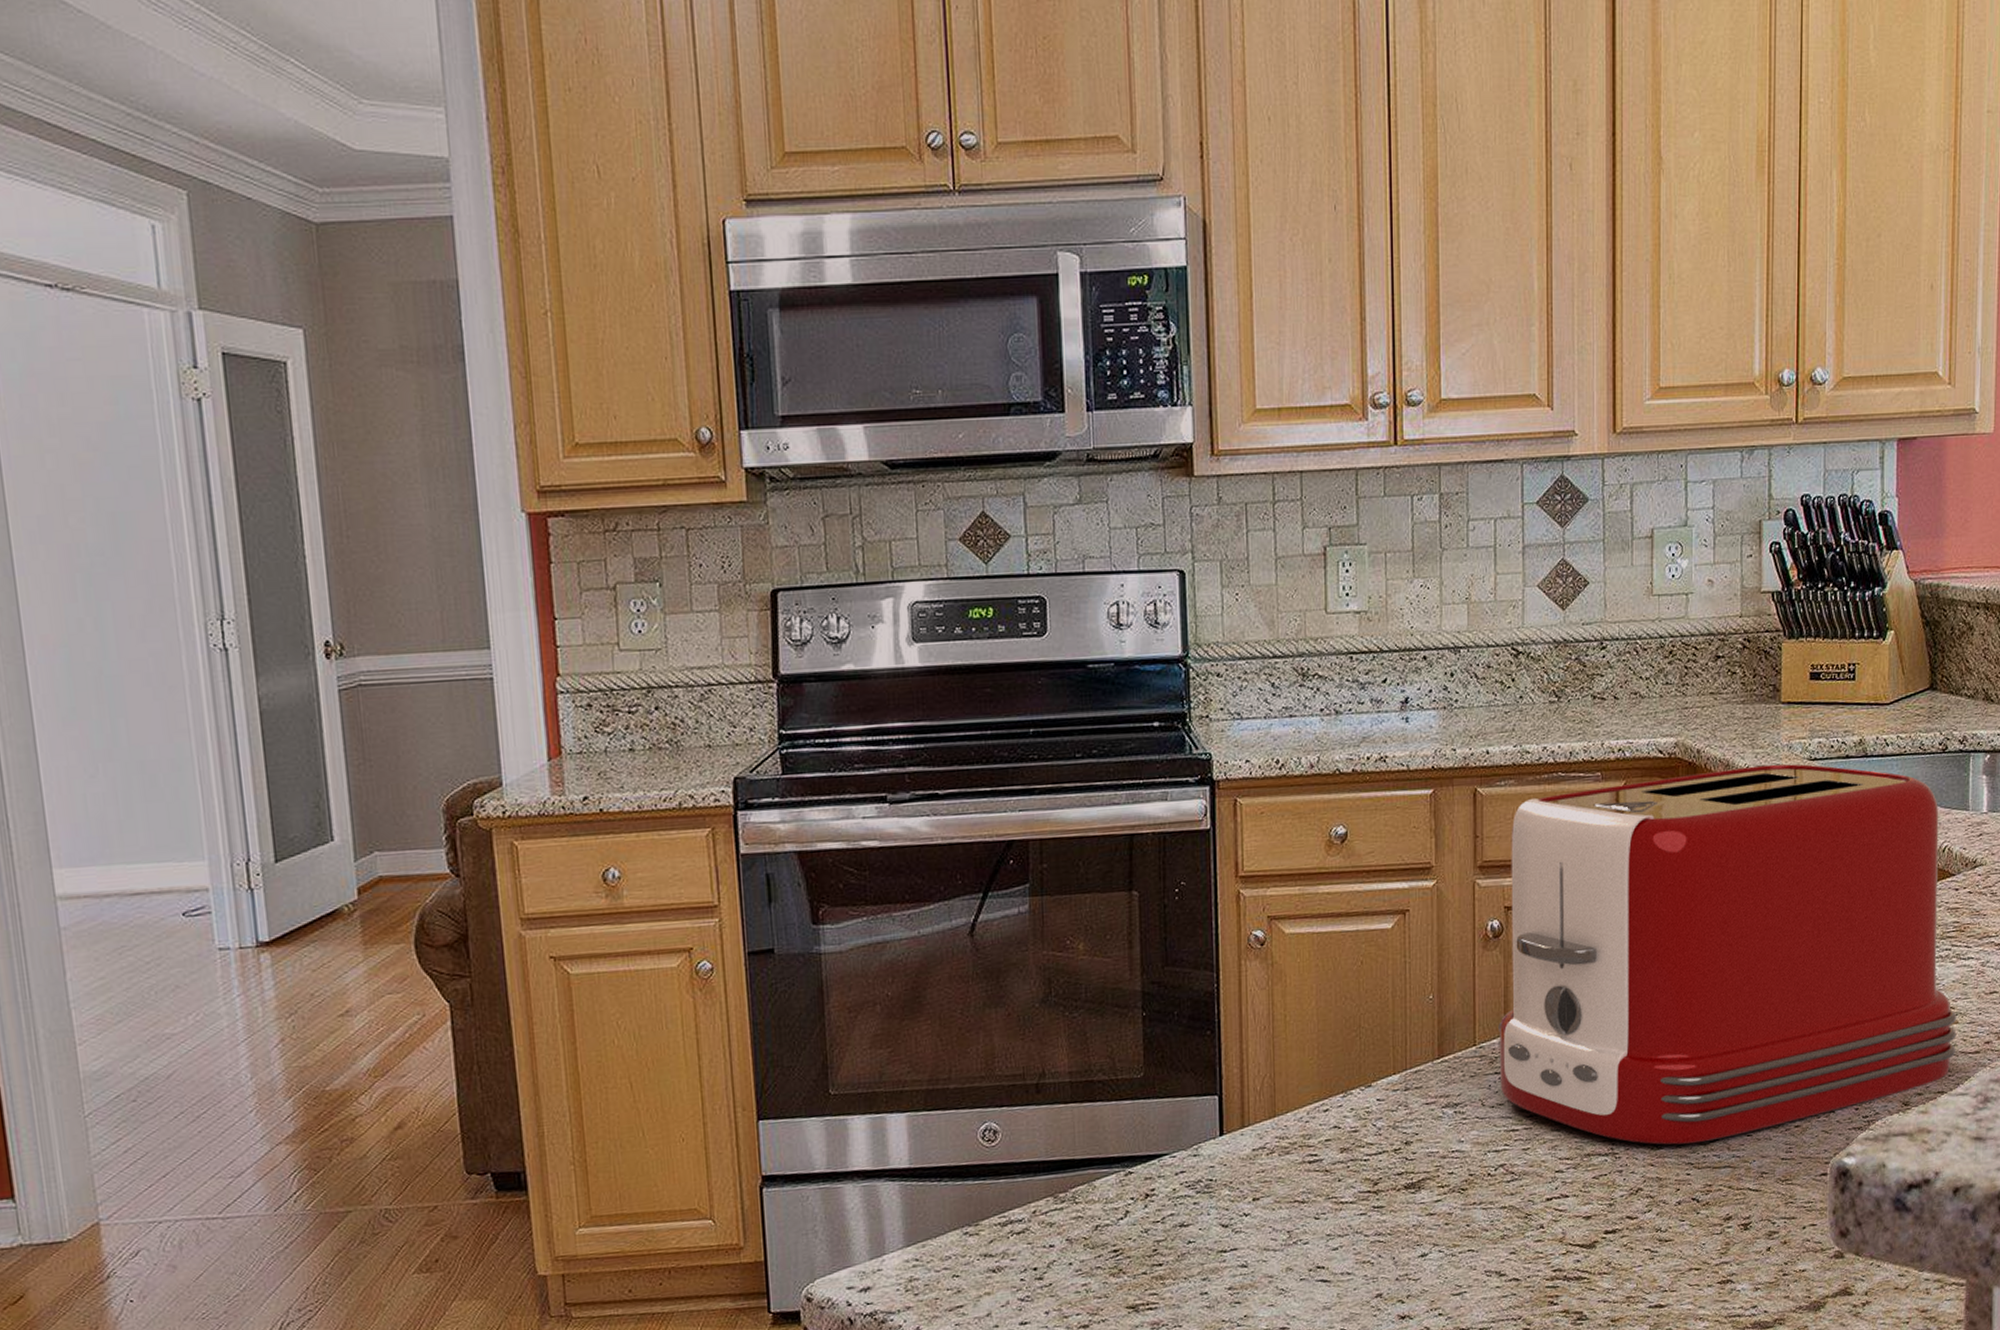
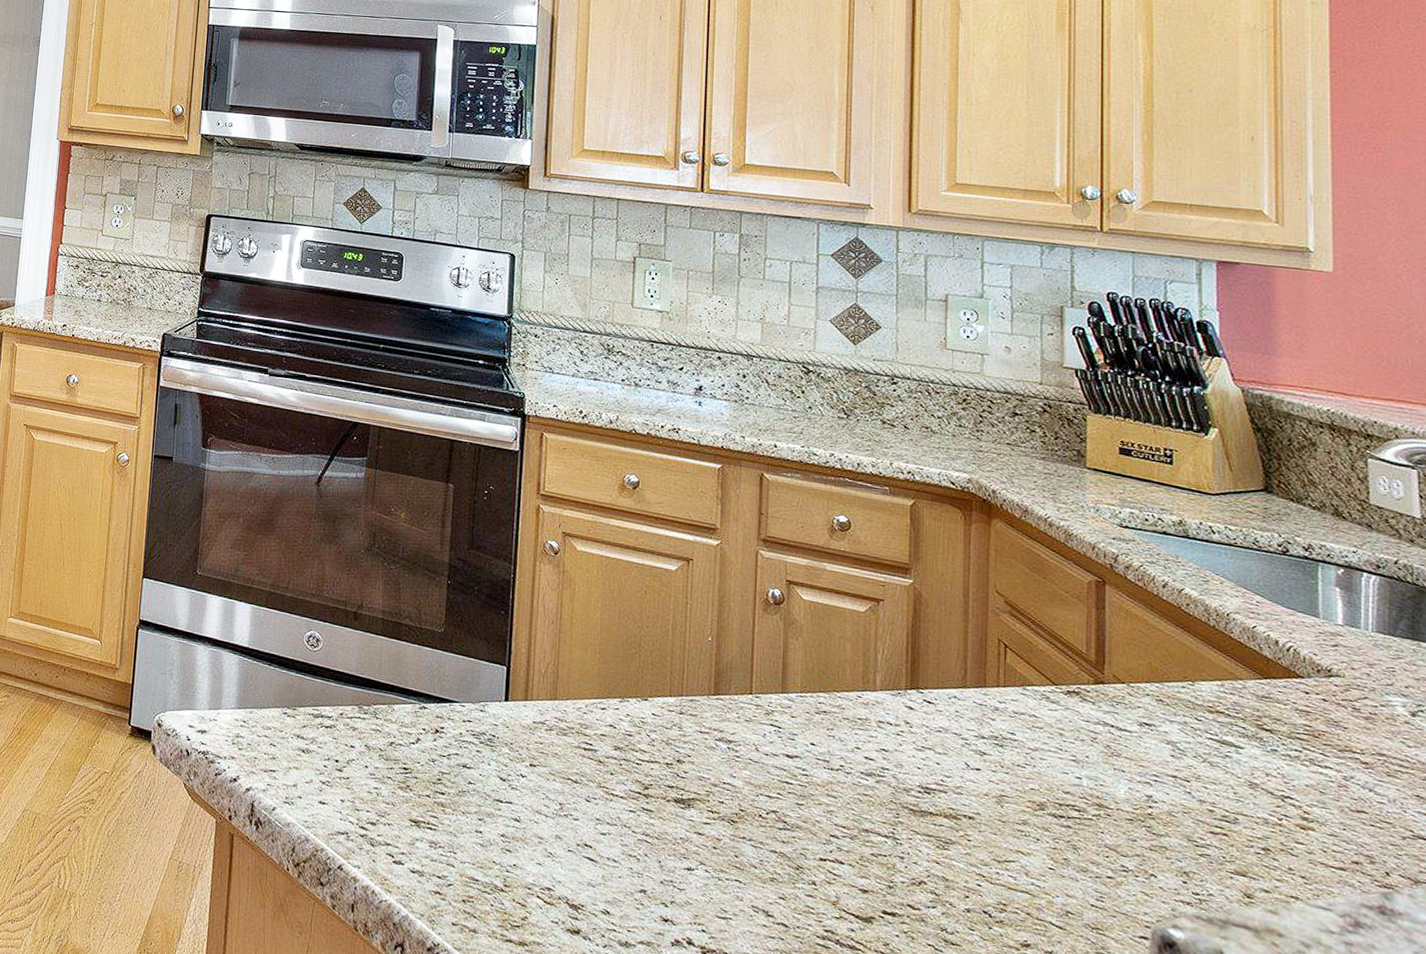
toaster: present [1498,763,1957,1145] -> none [775,493,1314,884]

